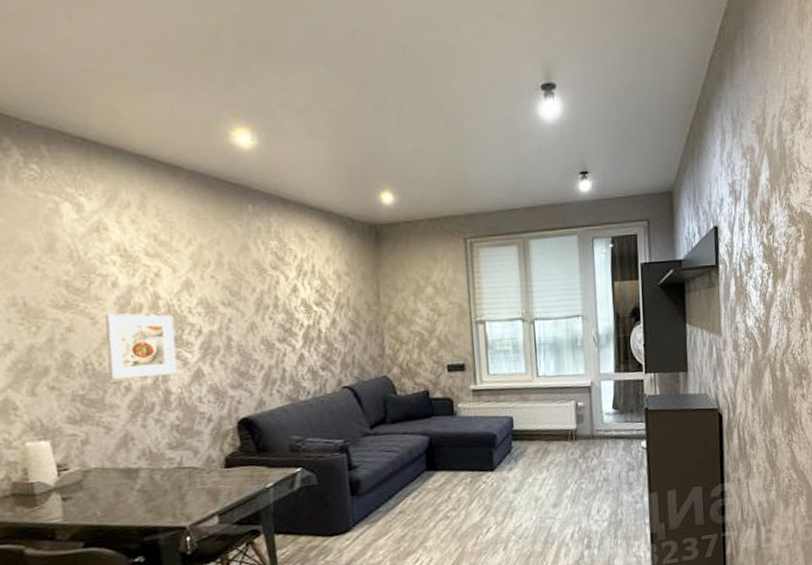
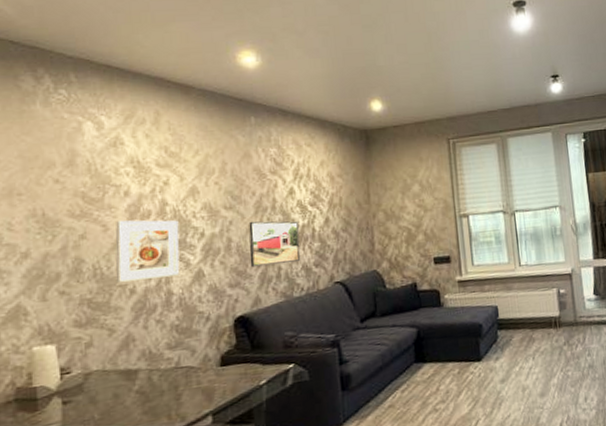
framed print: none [249,319,307,369] -> present [248,221,301,268]

